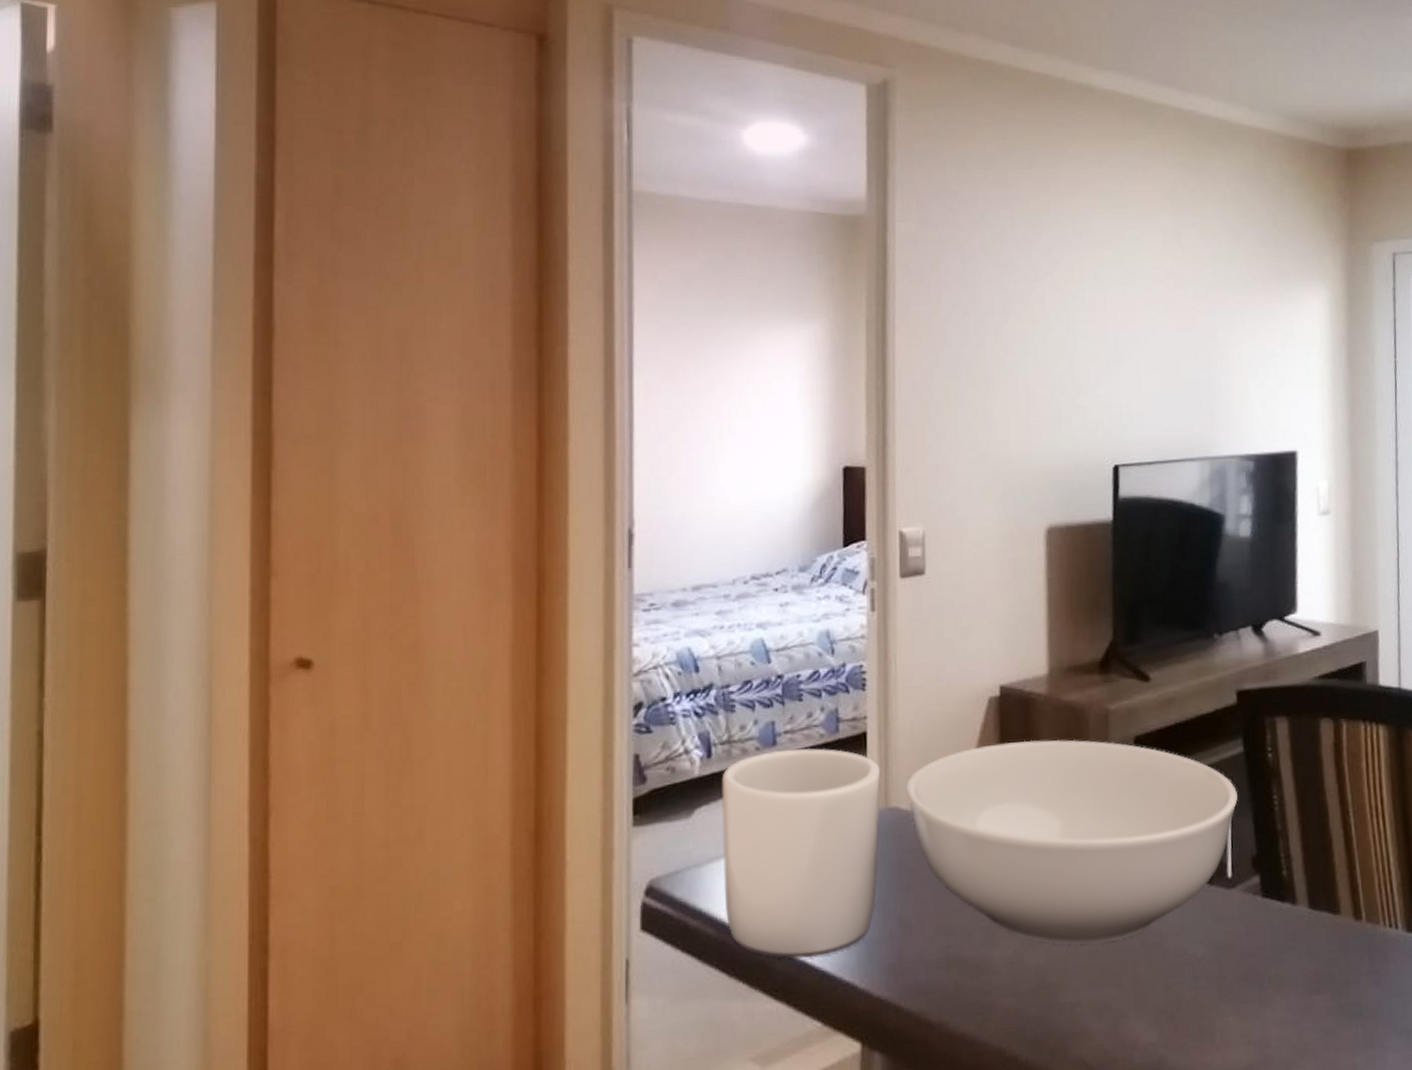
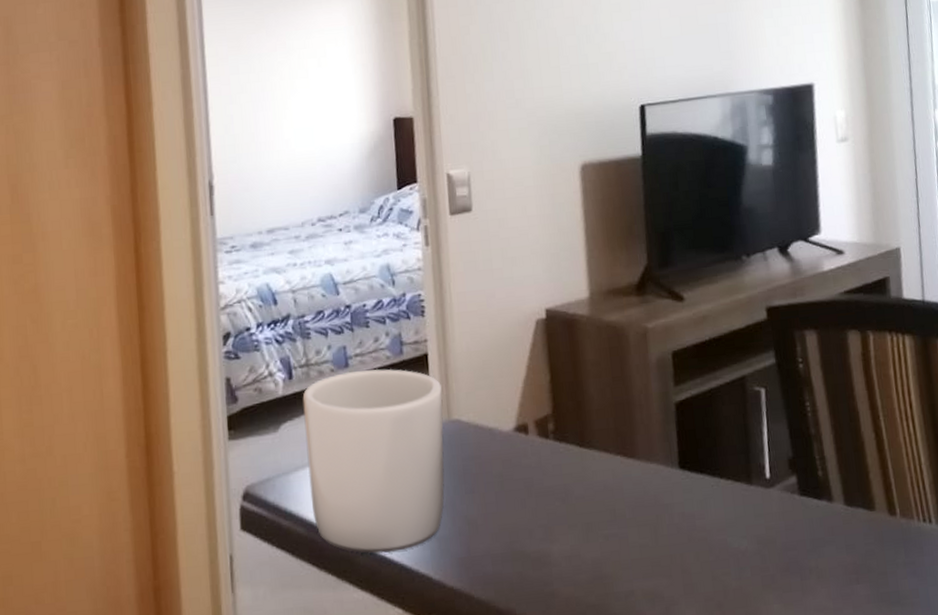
bowl: present [905,739,1238,945] -> none [465,355,772,540]

